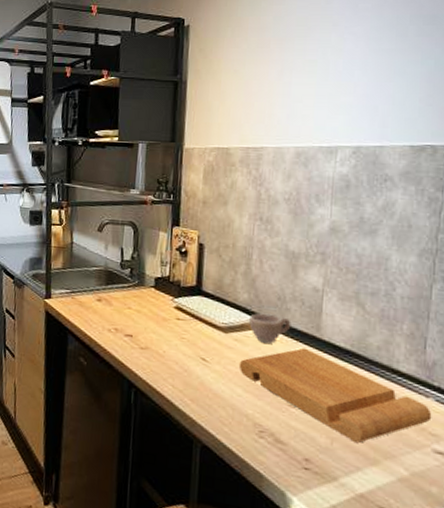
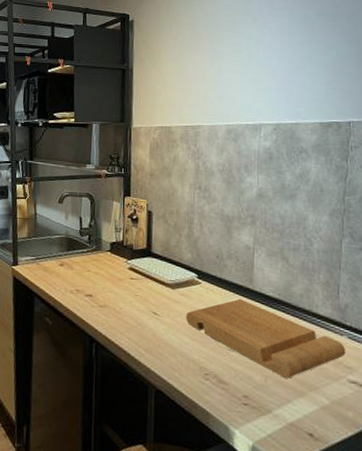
cup: present [249,313,291,344] -> none [193,270,228,296]

